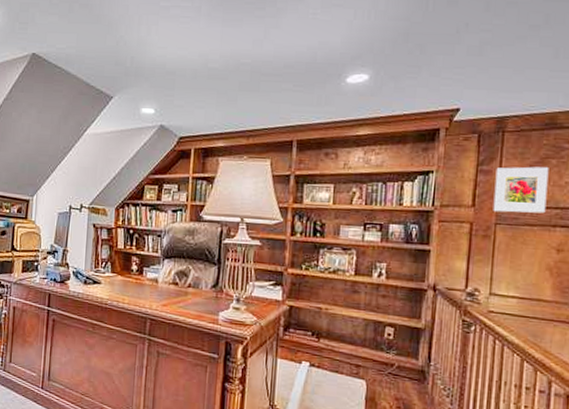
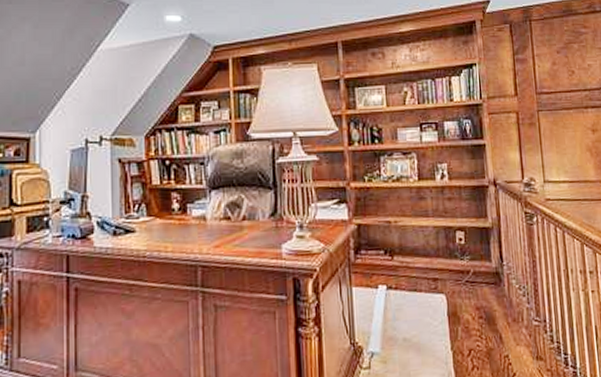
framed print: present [493,166,549,214] -> none [530,52,577,99]

